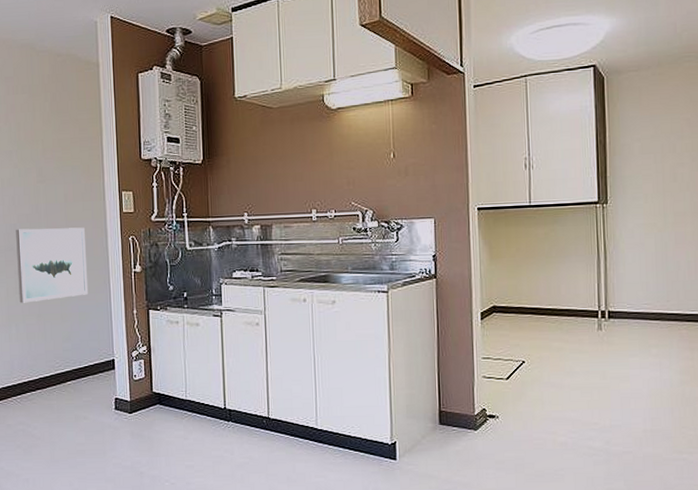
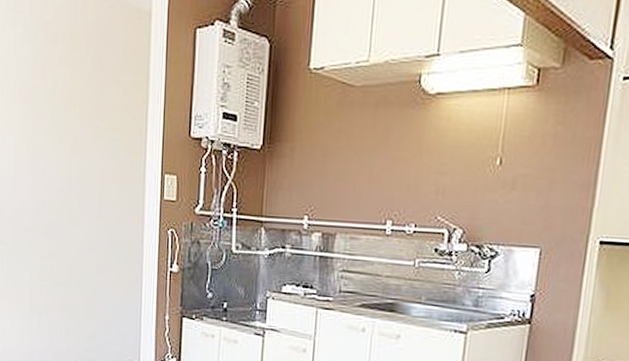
wall art: present [16,227,89,303] -> none [43,206,119,292]

